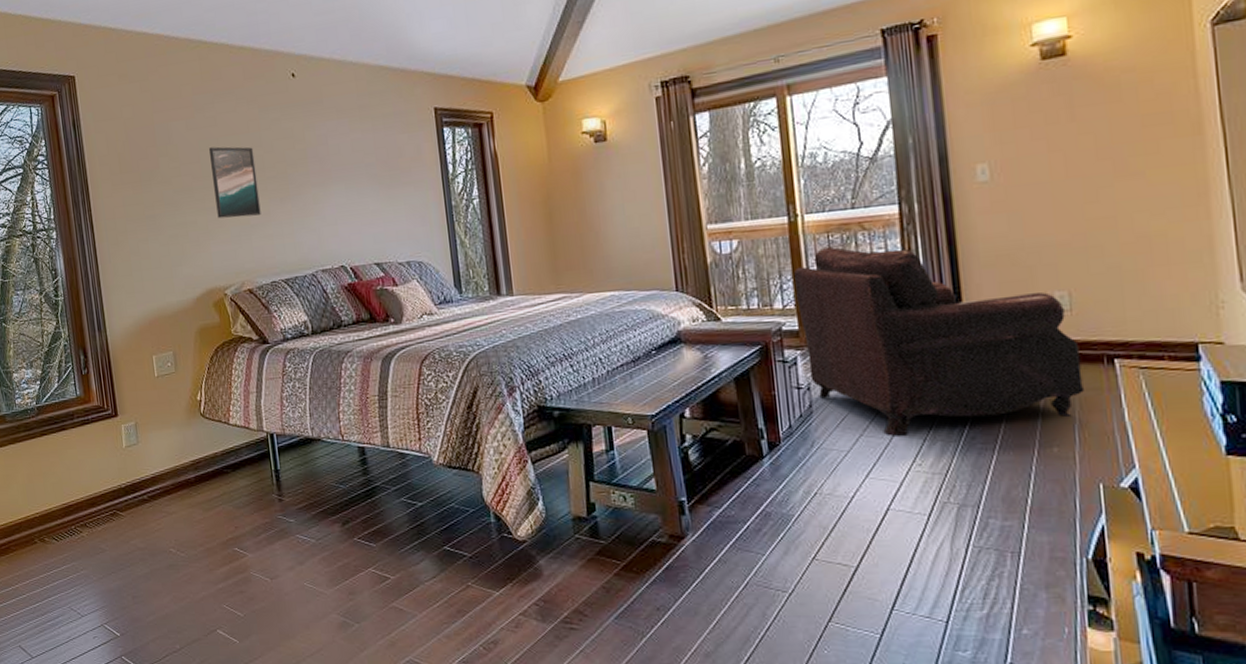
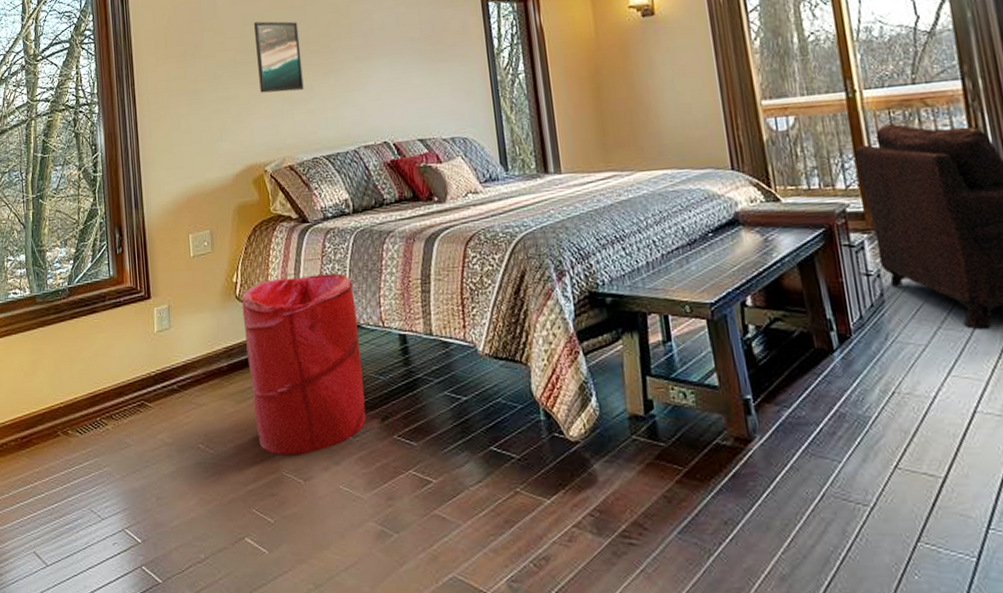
laundry hamper: none [206,391,328,557] -> present [241,273,367,456]

